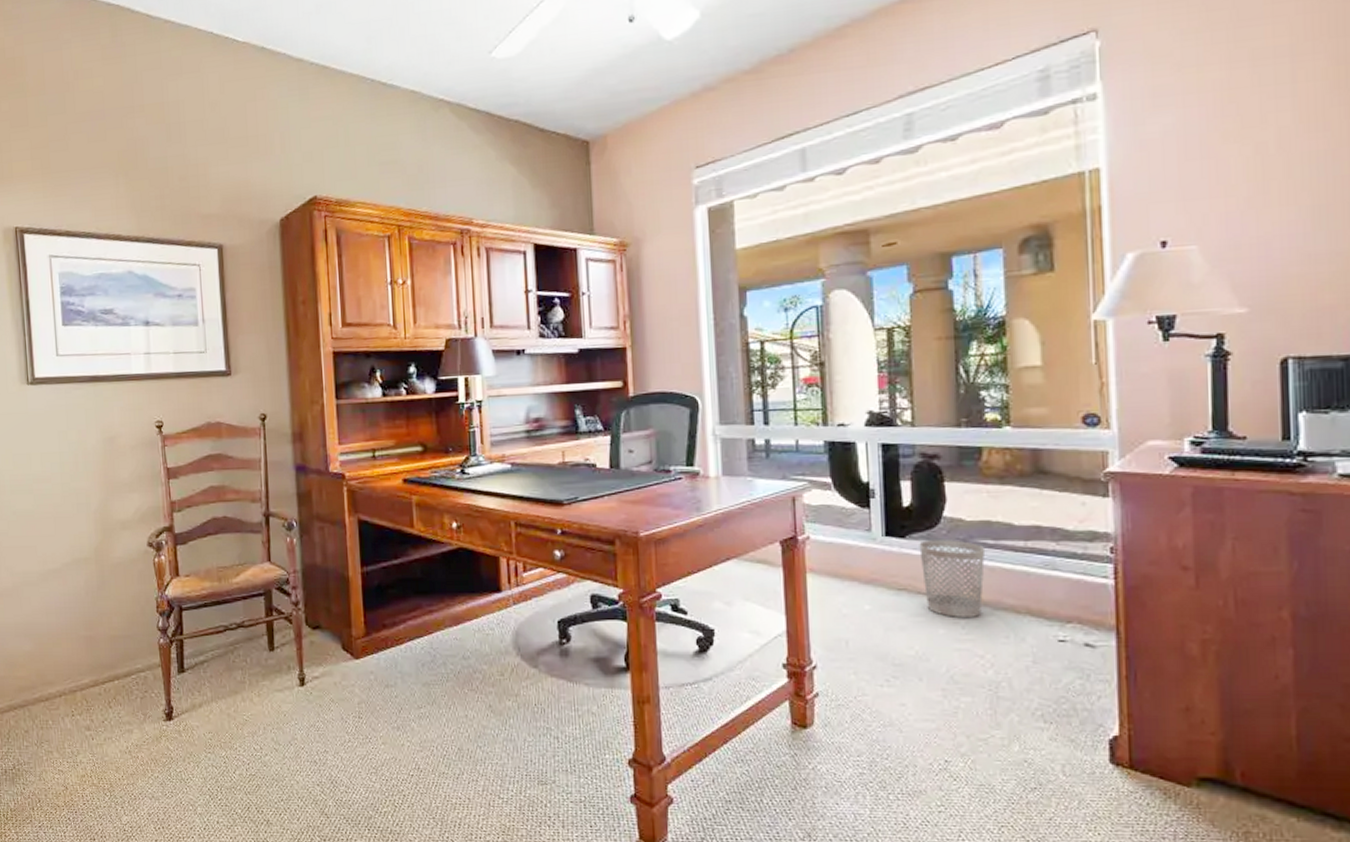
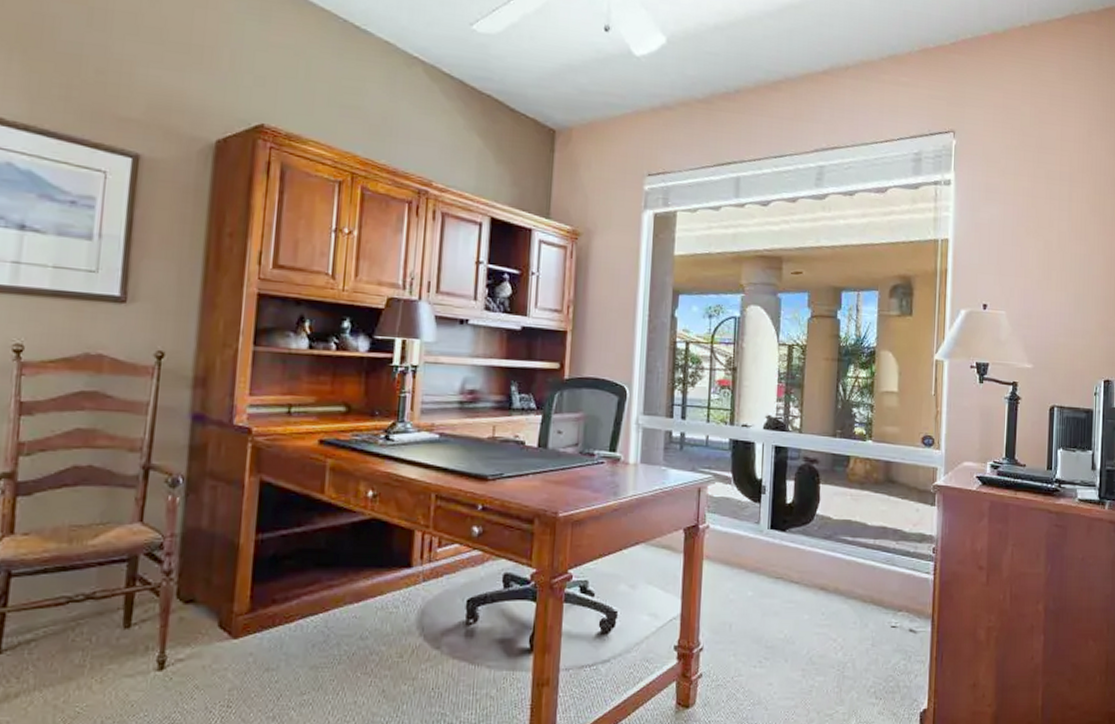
wastebasket: present [919,540,986,617] -> none [795,534,845,605]

